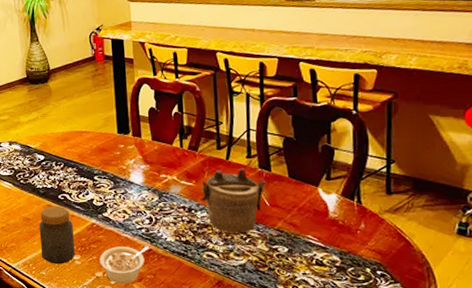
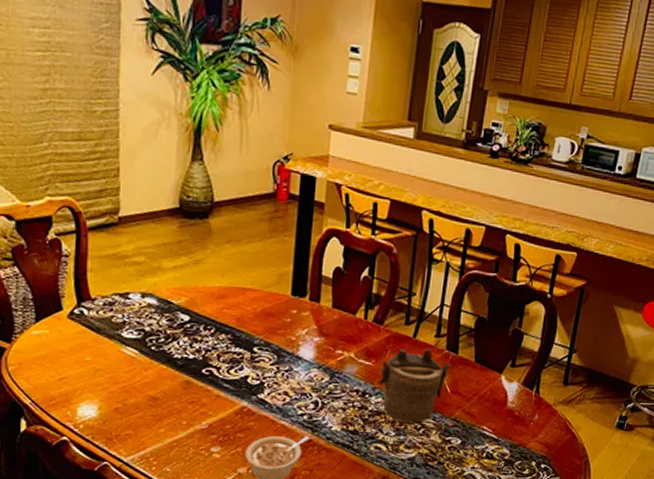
jar: present [39,205,76,264] -> none [167,382,217,458]

